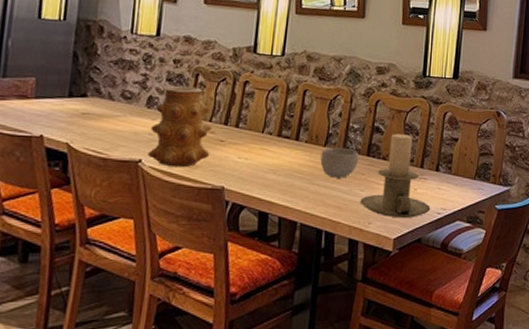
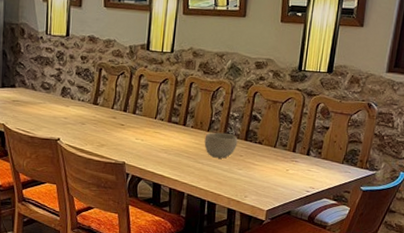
vase: present [147,85,212,167] -> none [64,78,114,145]
candle holder: present [360,134,431,218] -> none [238,122,301,194]

